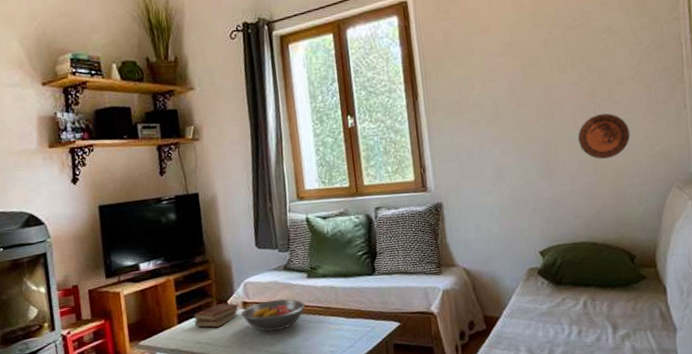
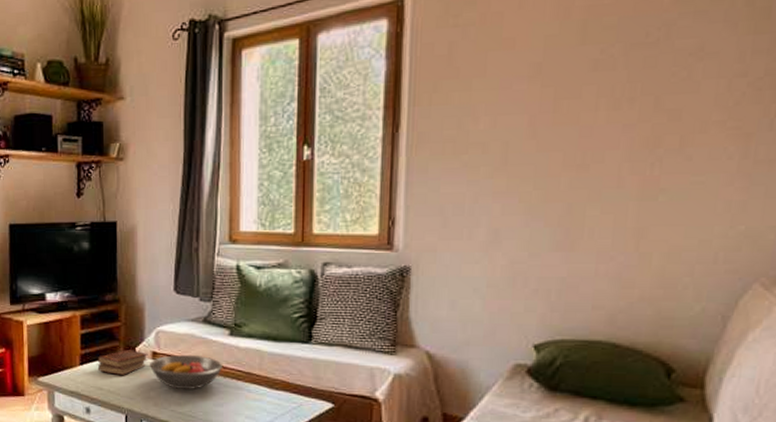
decorative plate: present [578,113,631,159] -> none [618,171,703,235]

